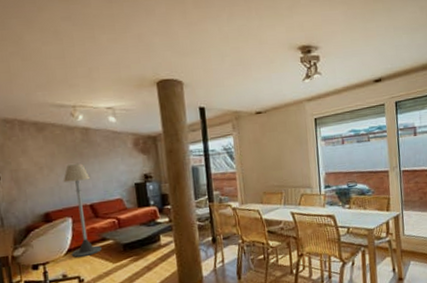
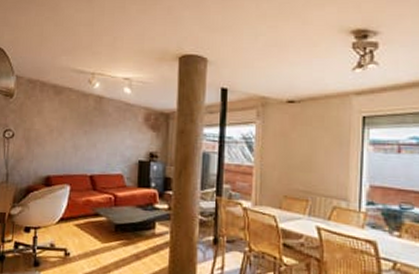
floor lamp: present [63,163,102,257] -> none [62,131,95,229]

